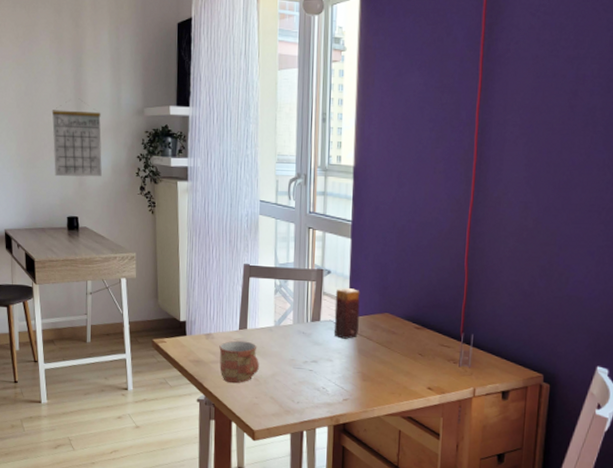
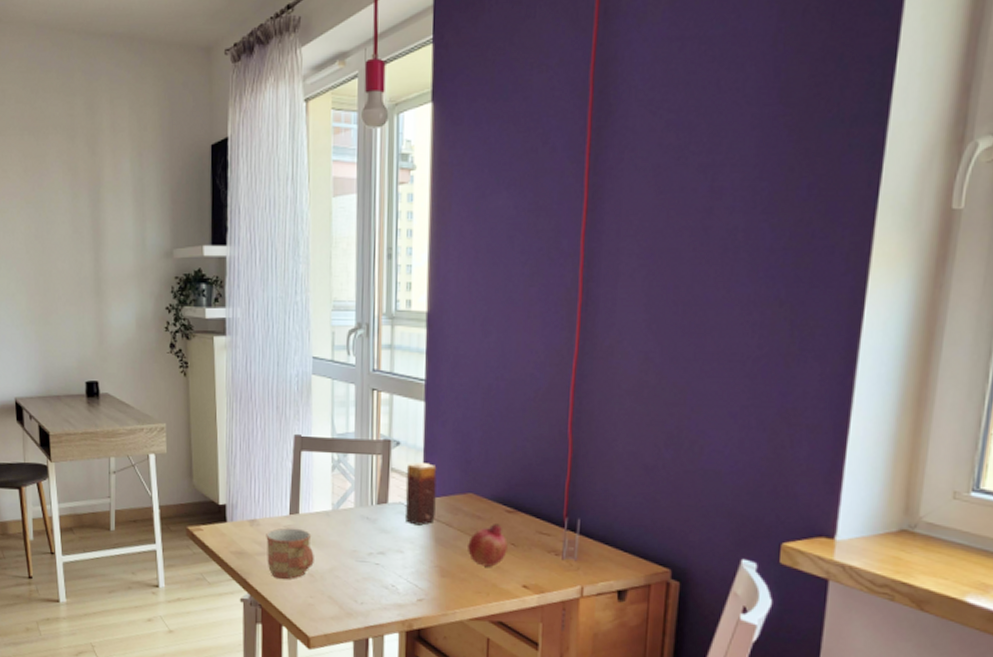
calendar: present [51,101,102,177] -> none [66,244,125,334]
fruit: none [384,338,416,373] -> present [468,524,508,567]

